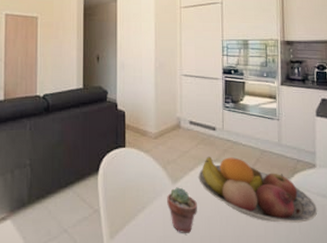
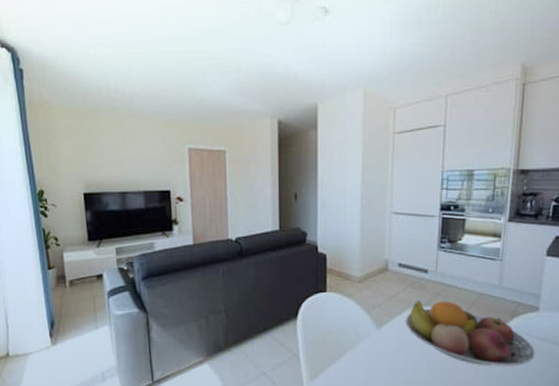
potted succulent: present [167,187,198,234] -> none [370,331,404,377]

